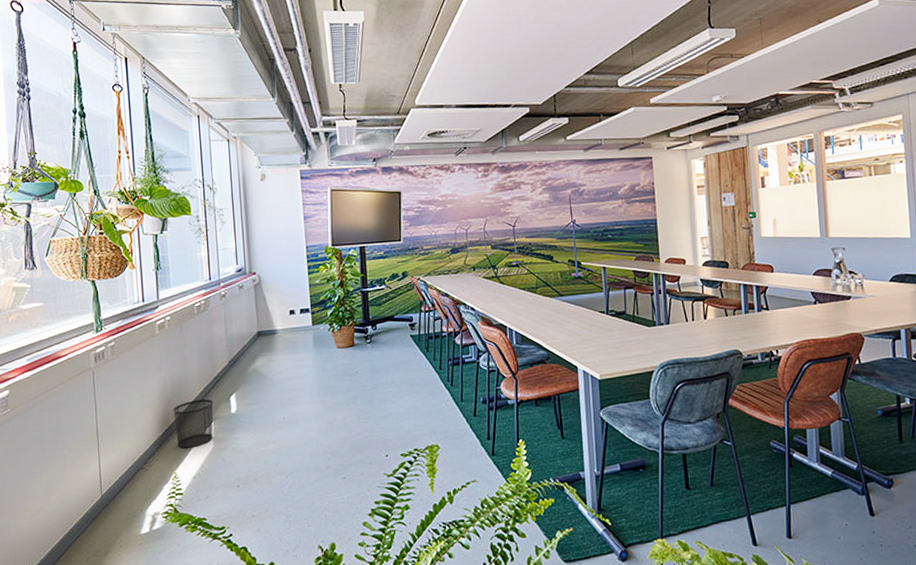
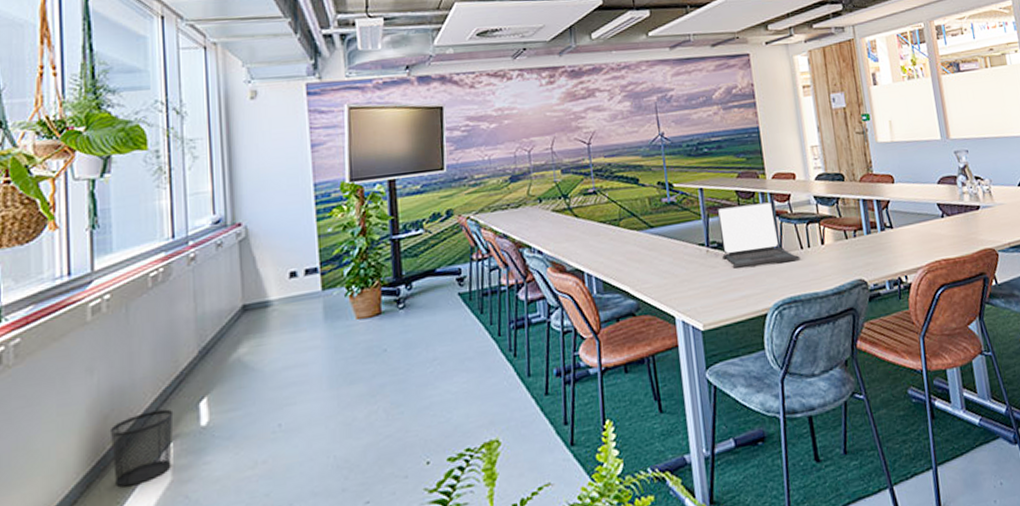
laptop: none [616,280,685,333] -> present [717,201,800,269]

